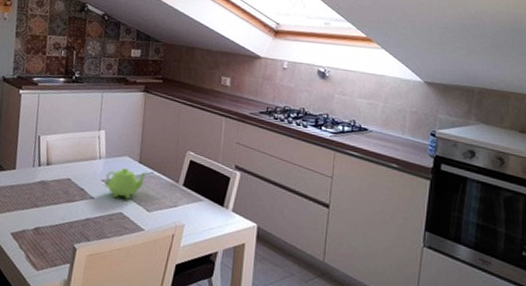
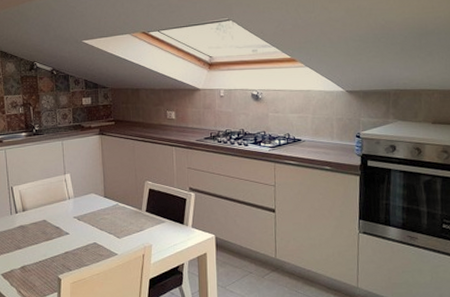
teapot: present [104,168,148,199] -> none [76,204,114,231]

